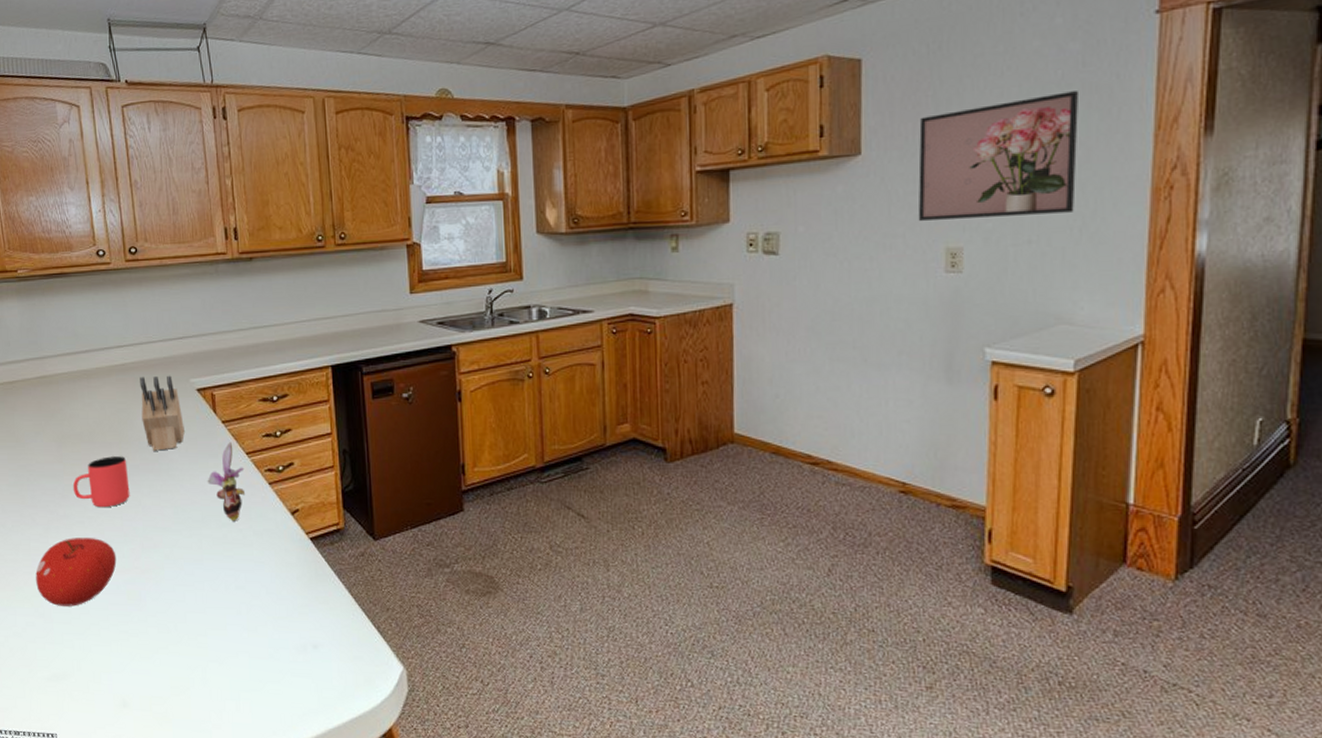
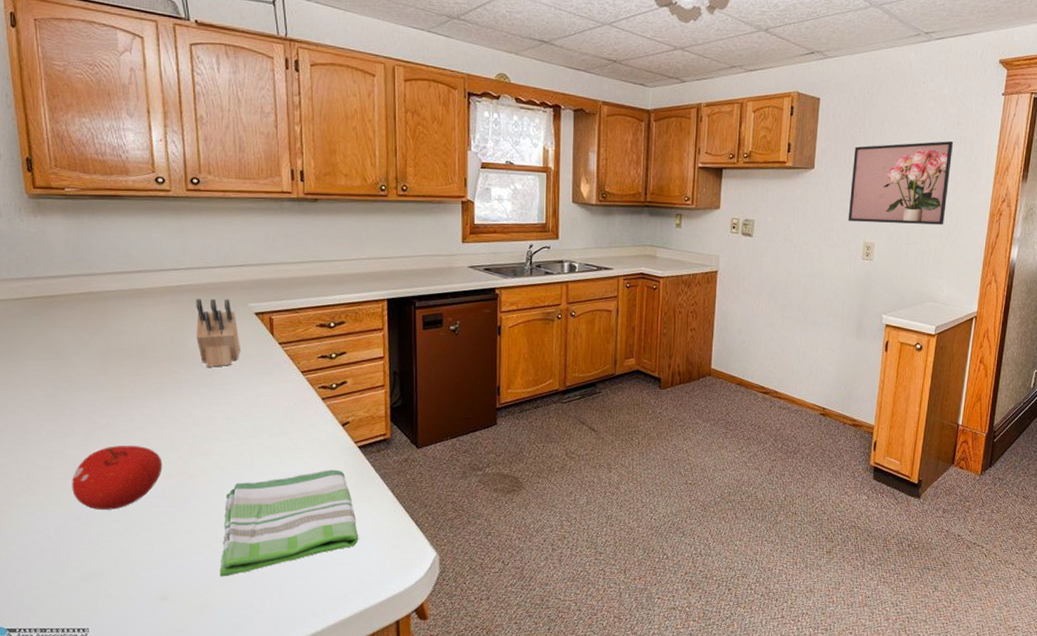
cup: present [72,456,130,508] -> none [118,371,180,418]
dish towel: none [176,565,317,685] -> present [220,469,359,577]
flower: present [207,442,246,521] -> none [261,362,299,432]

